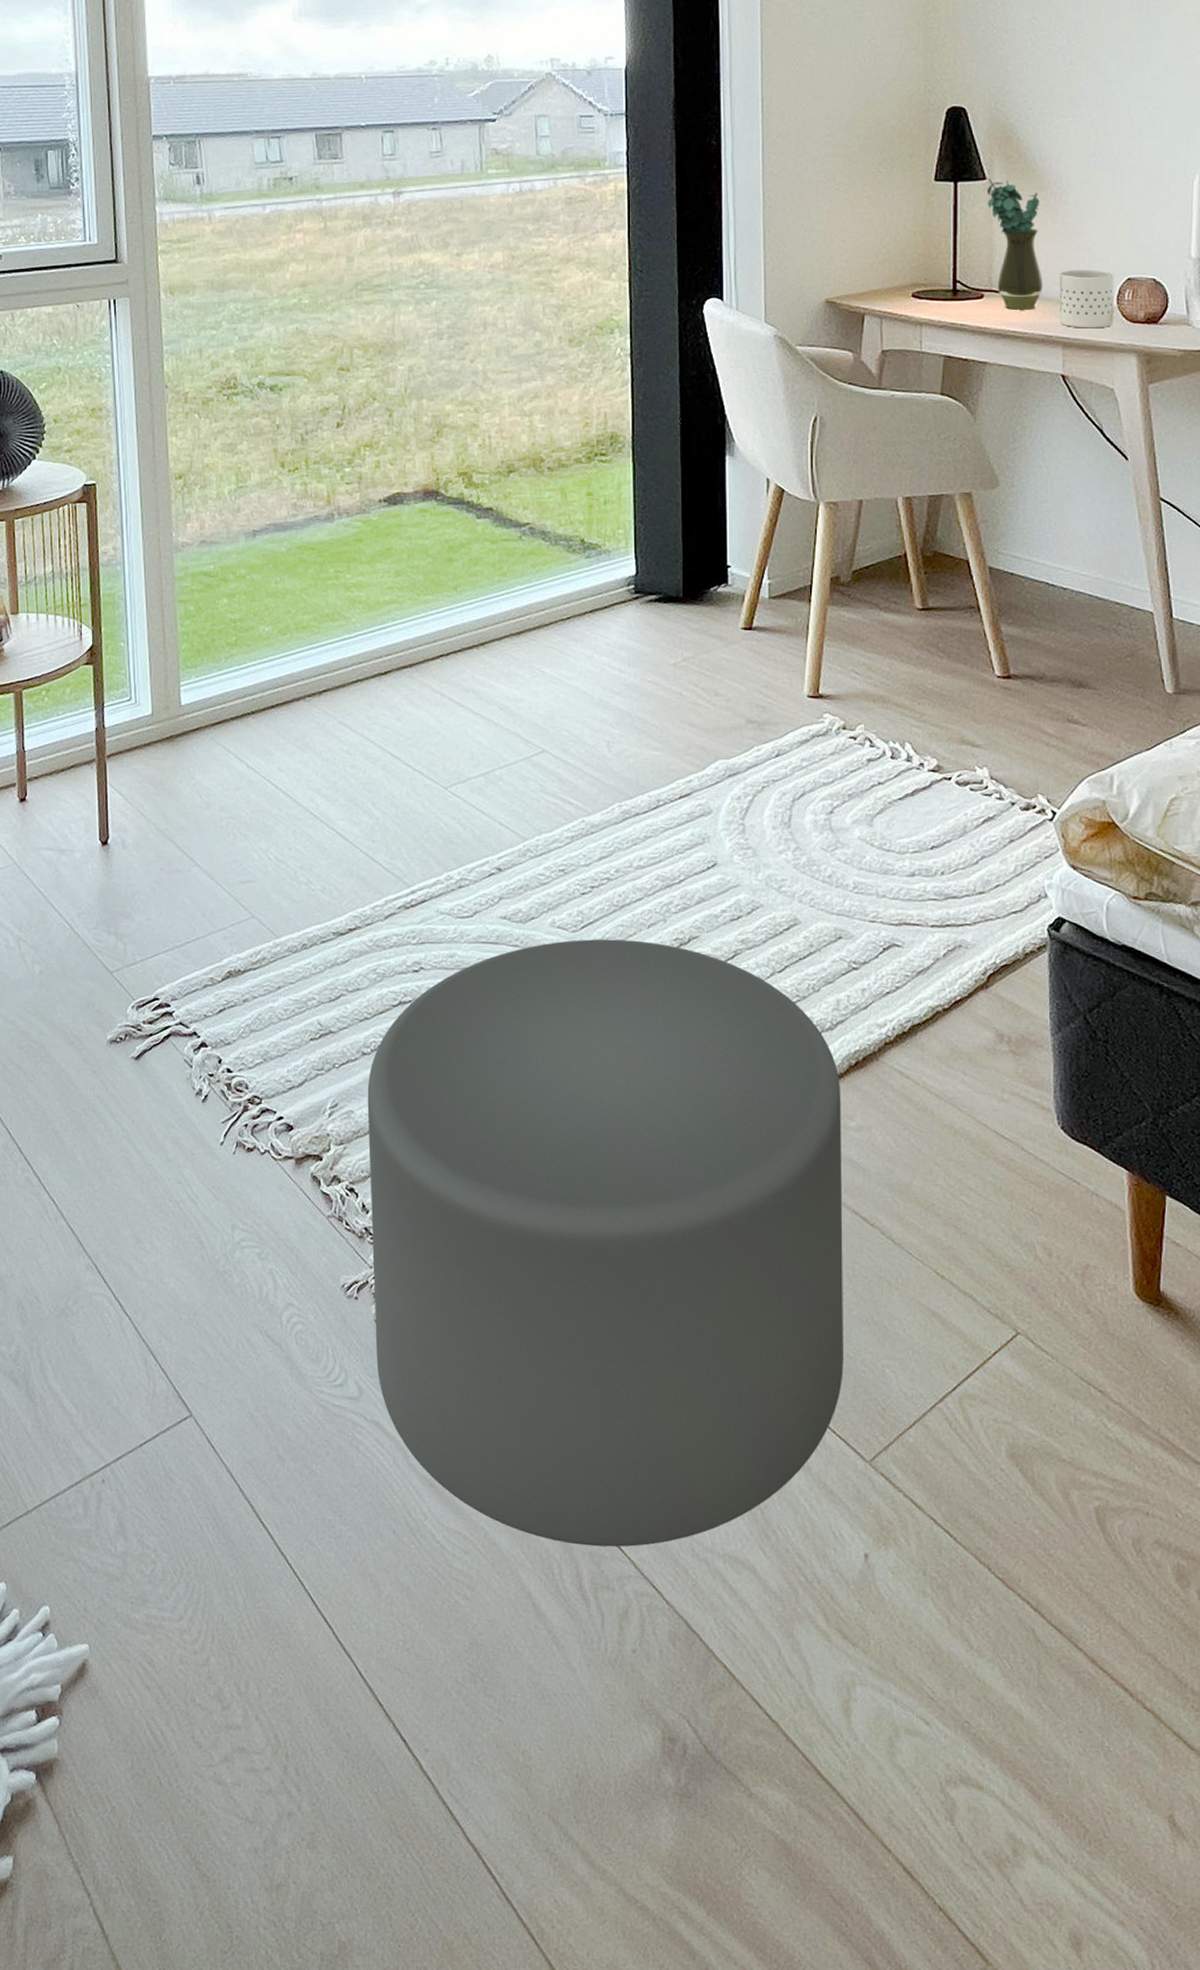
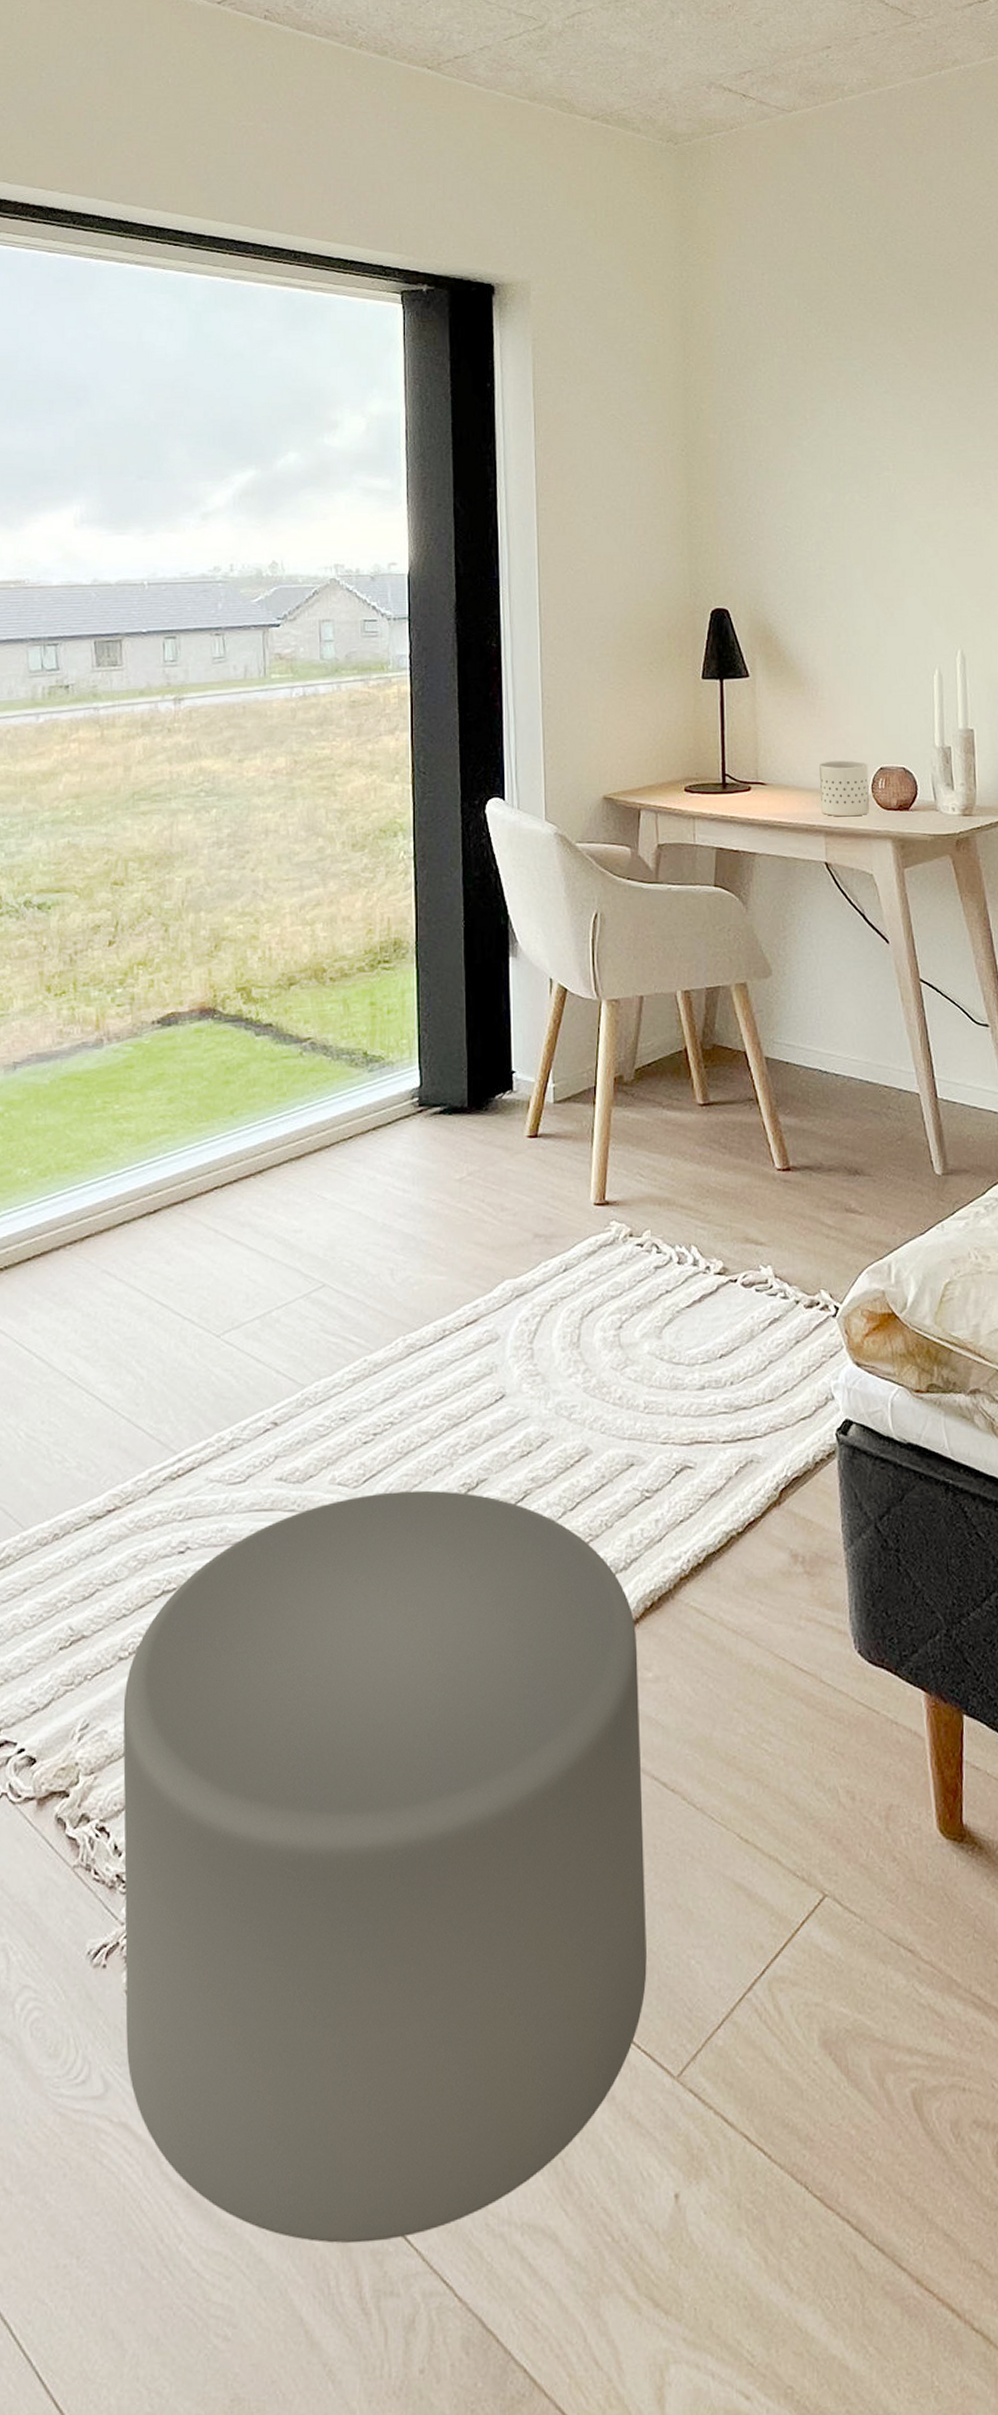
vase: present [987,178,1043,310] -> none [750,676,804,801]

